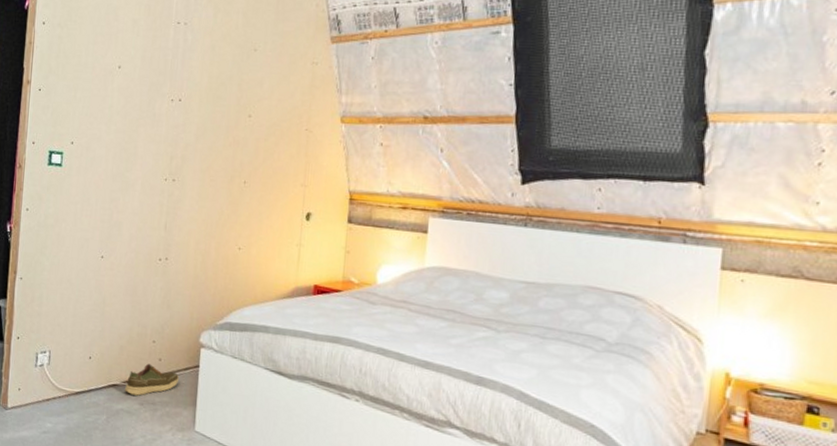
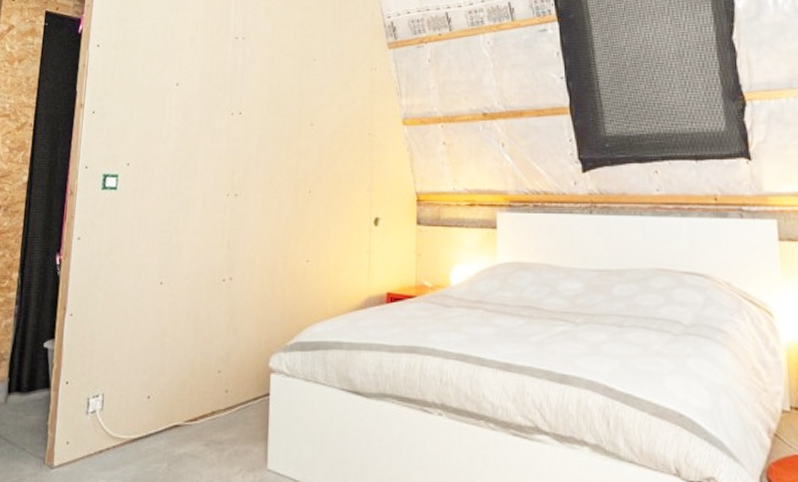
shoe: present [124,363,180,396] -> none [187,397,249,435]

